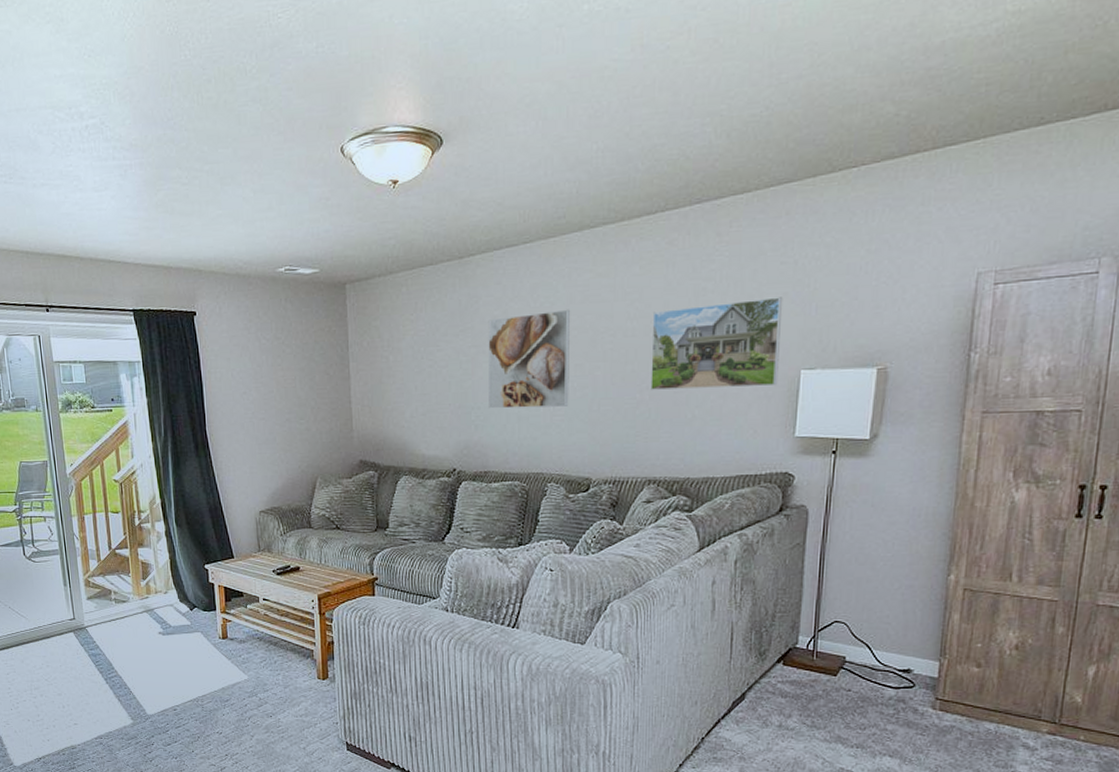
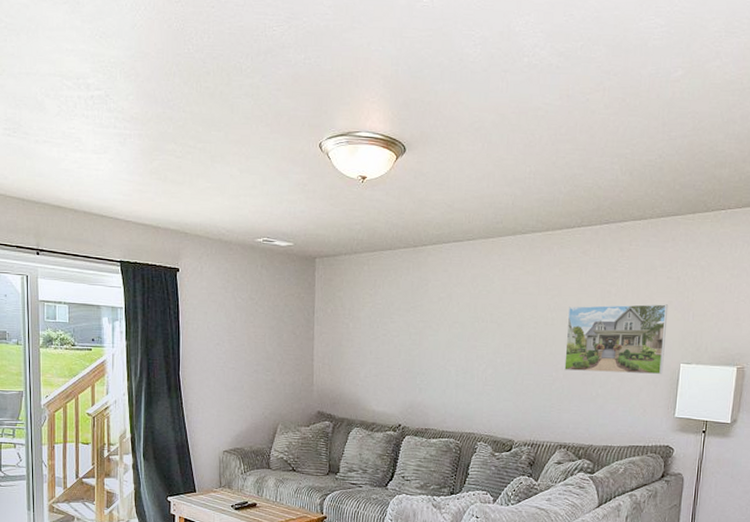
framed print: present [487,309,570,409] -> none [431,297,502,378]

